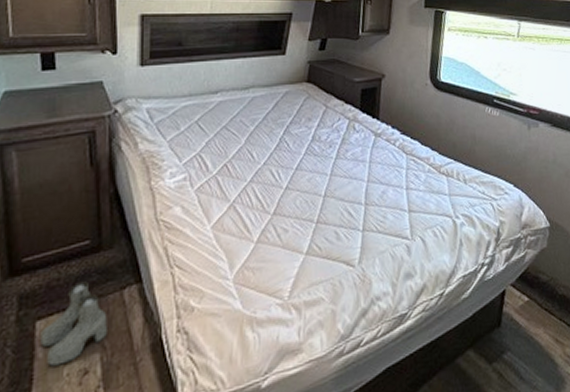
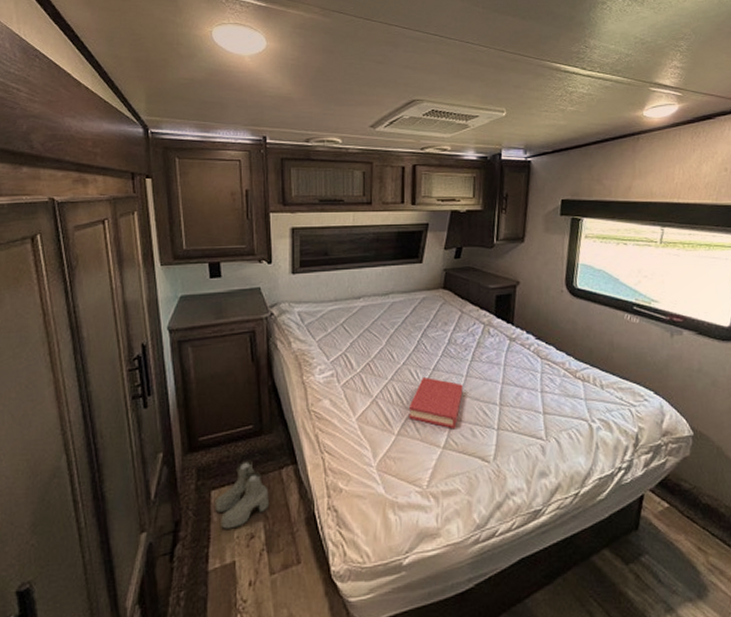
hardback book: none [269,177,327,233] -> present [408,376,463,430]

